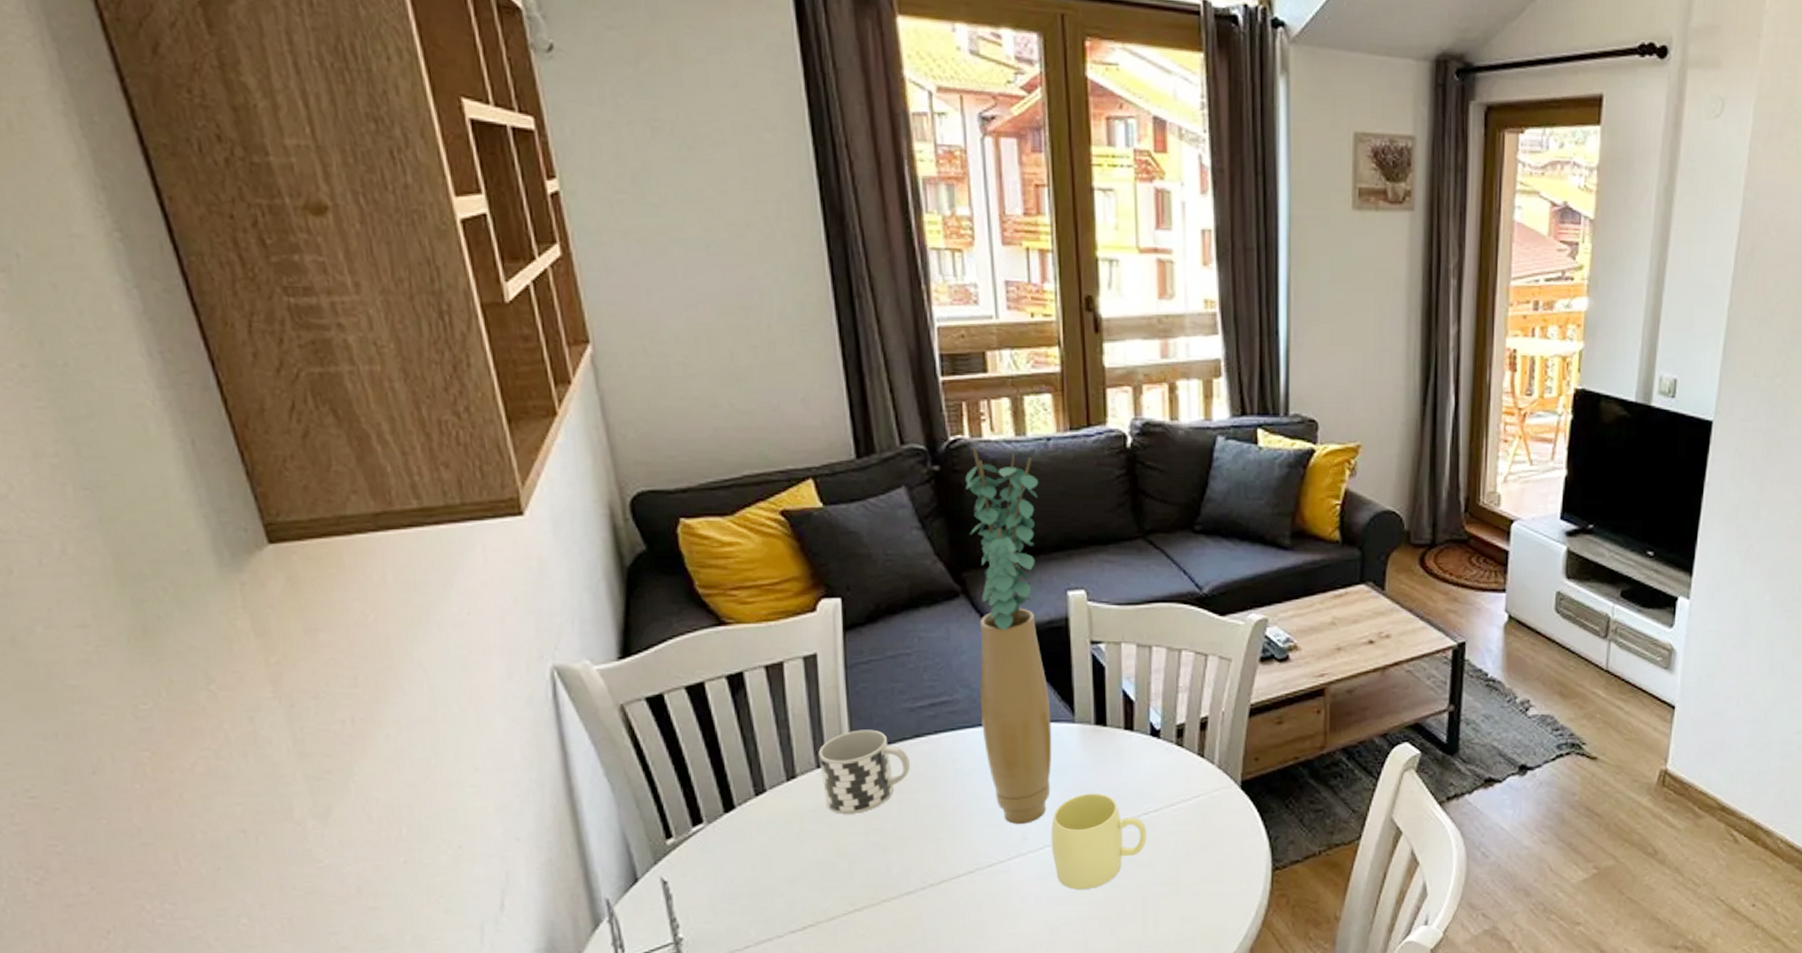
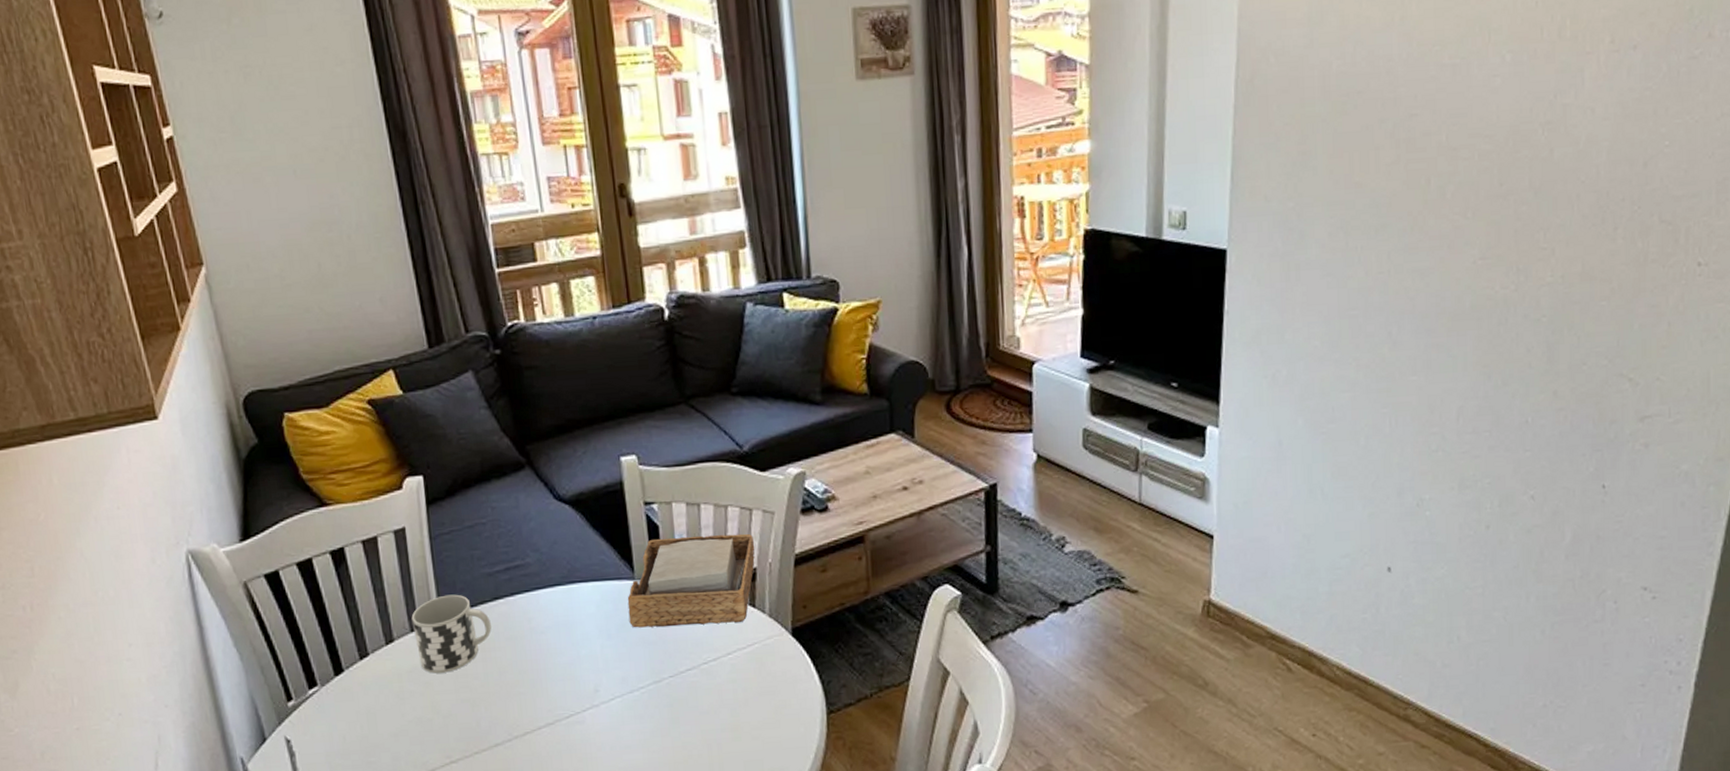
vase: present [965,447,1052,824] -> none [523,330,617,677]
mug: present [1050,793,1147,889] -> none [620,645,708,737]
napkin holder: none [1065,679,1208,774] -> present [627,533,755,628]

